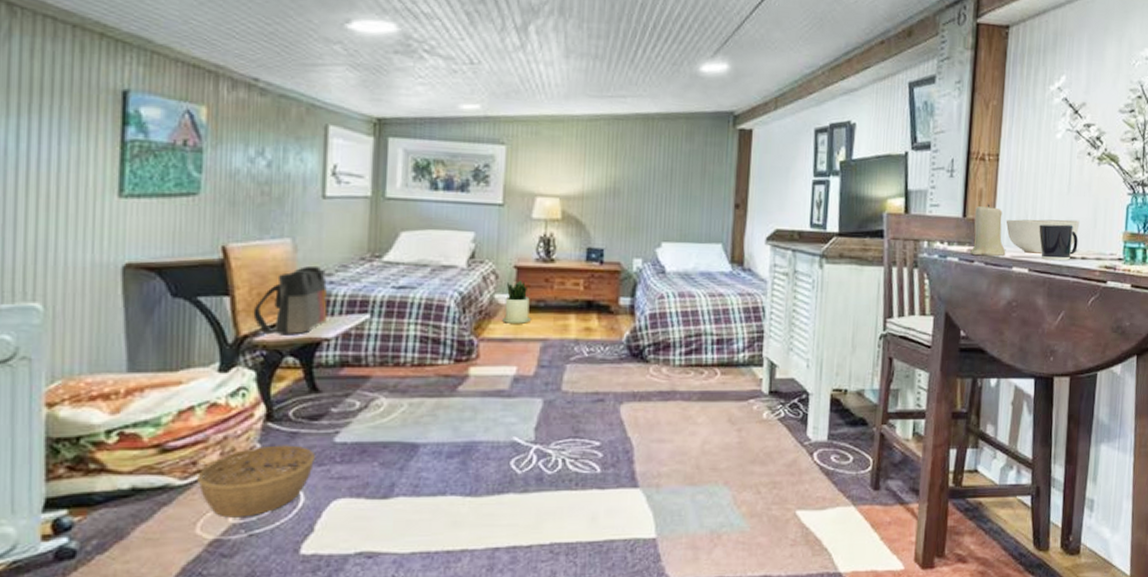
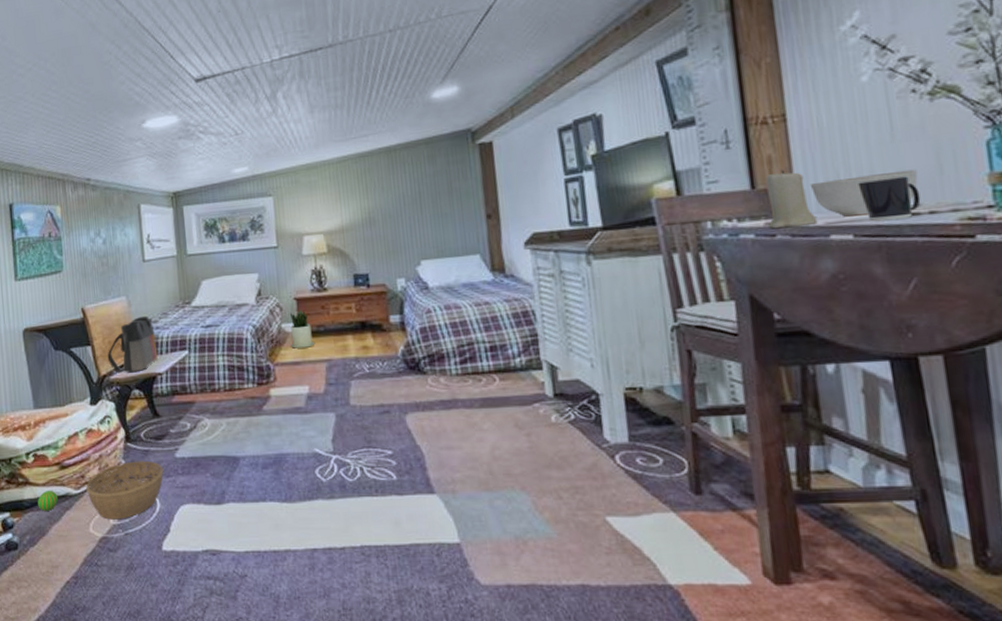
toy ball: none [117,479,150,509] -> present [38,490,58,512]

